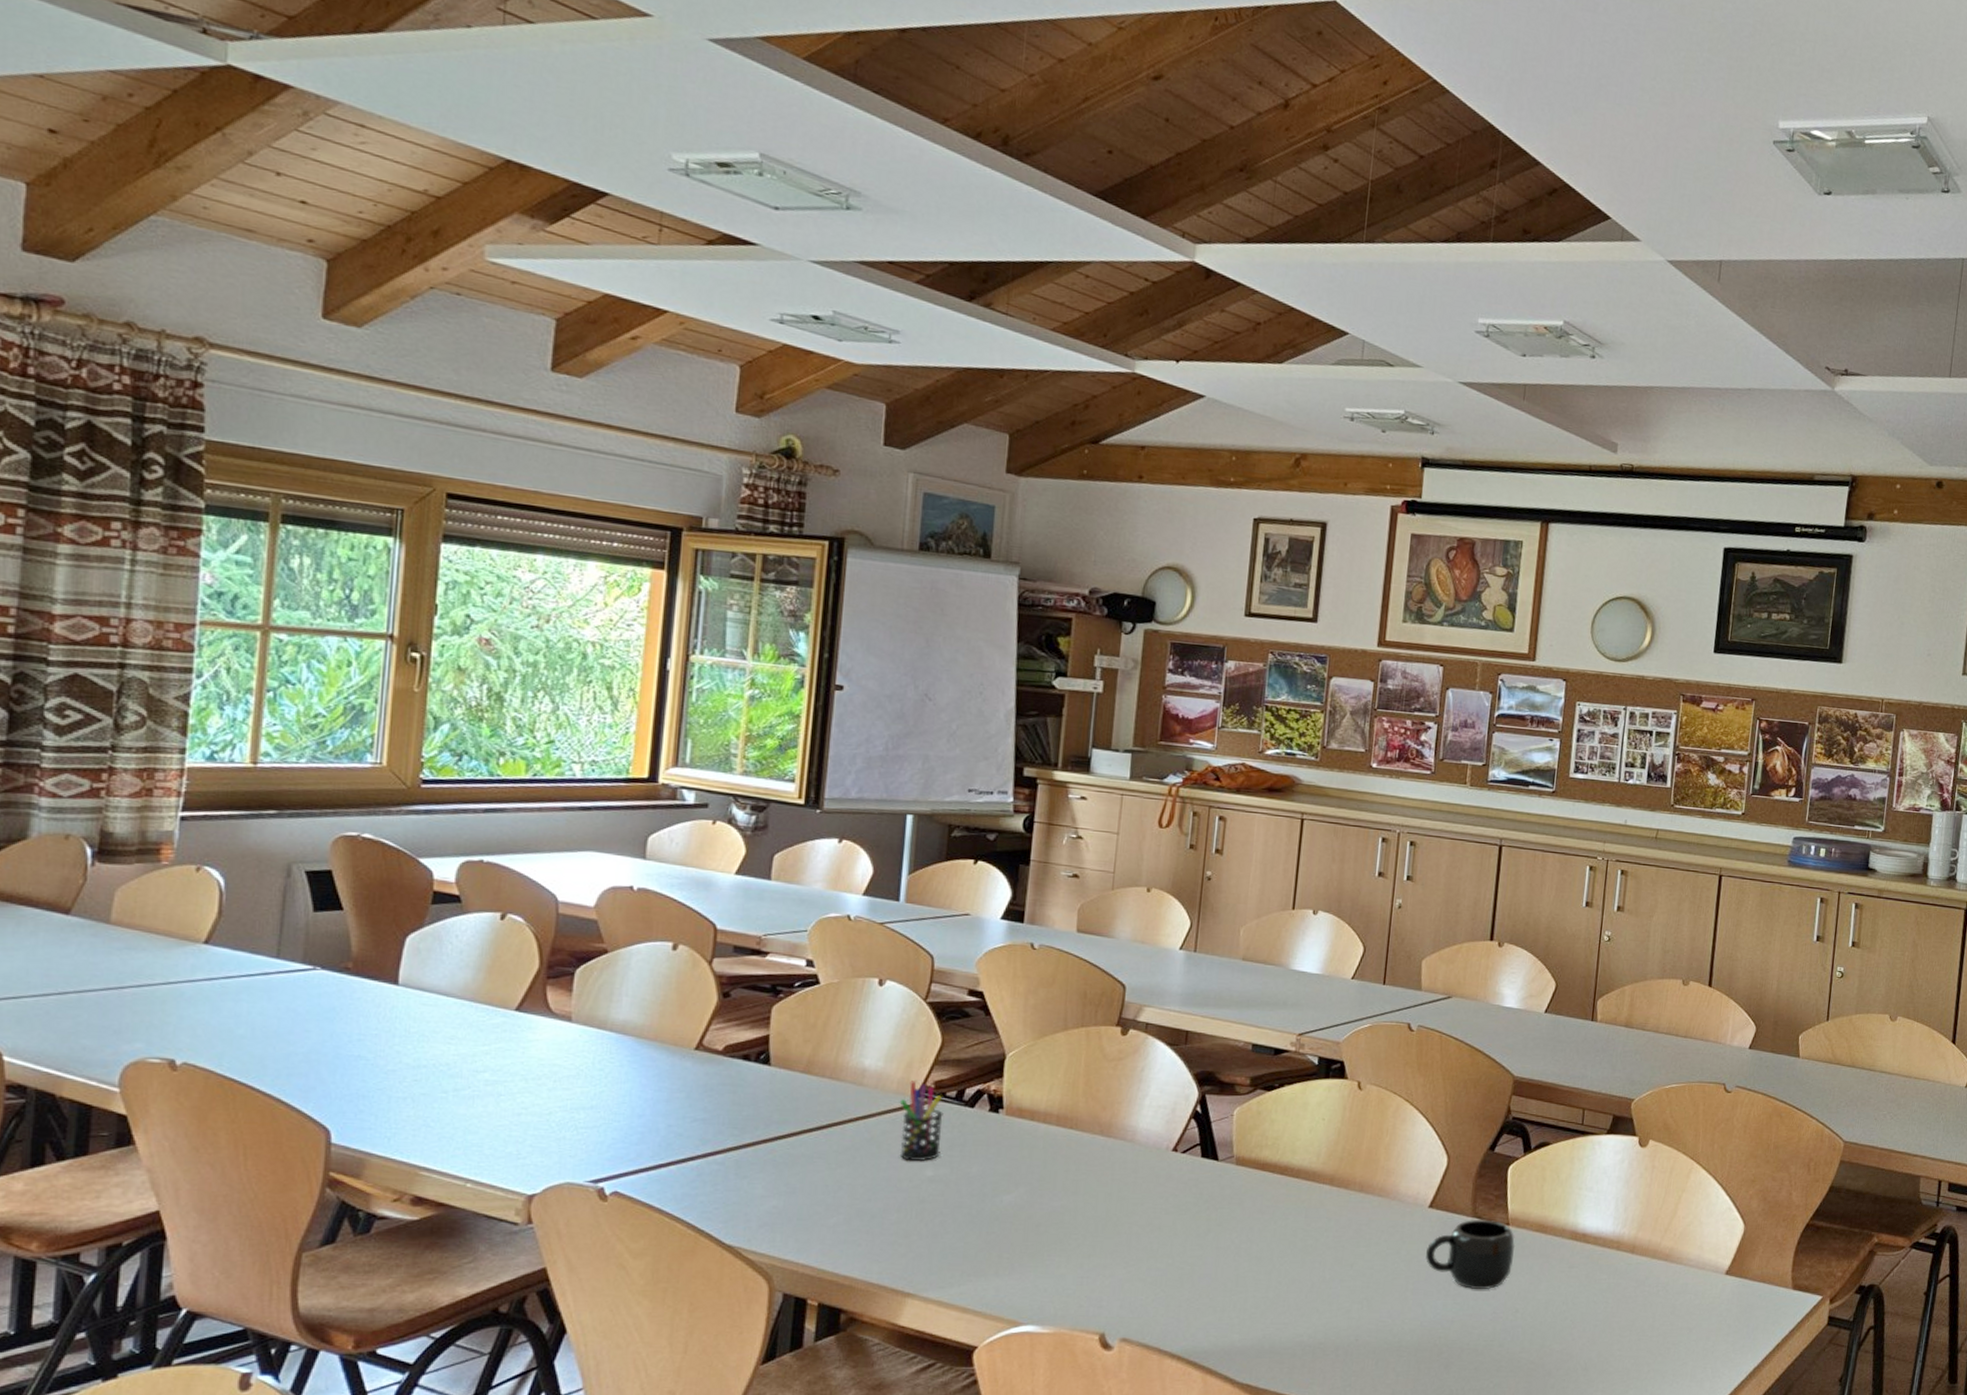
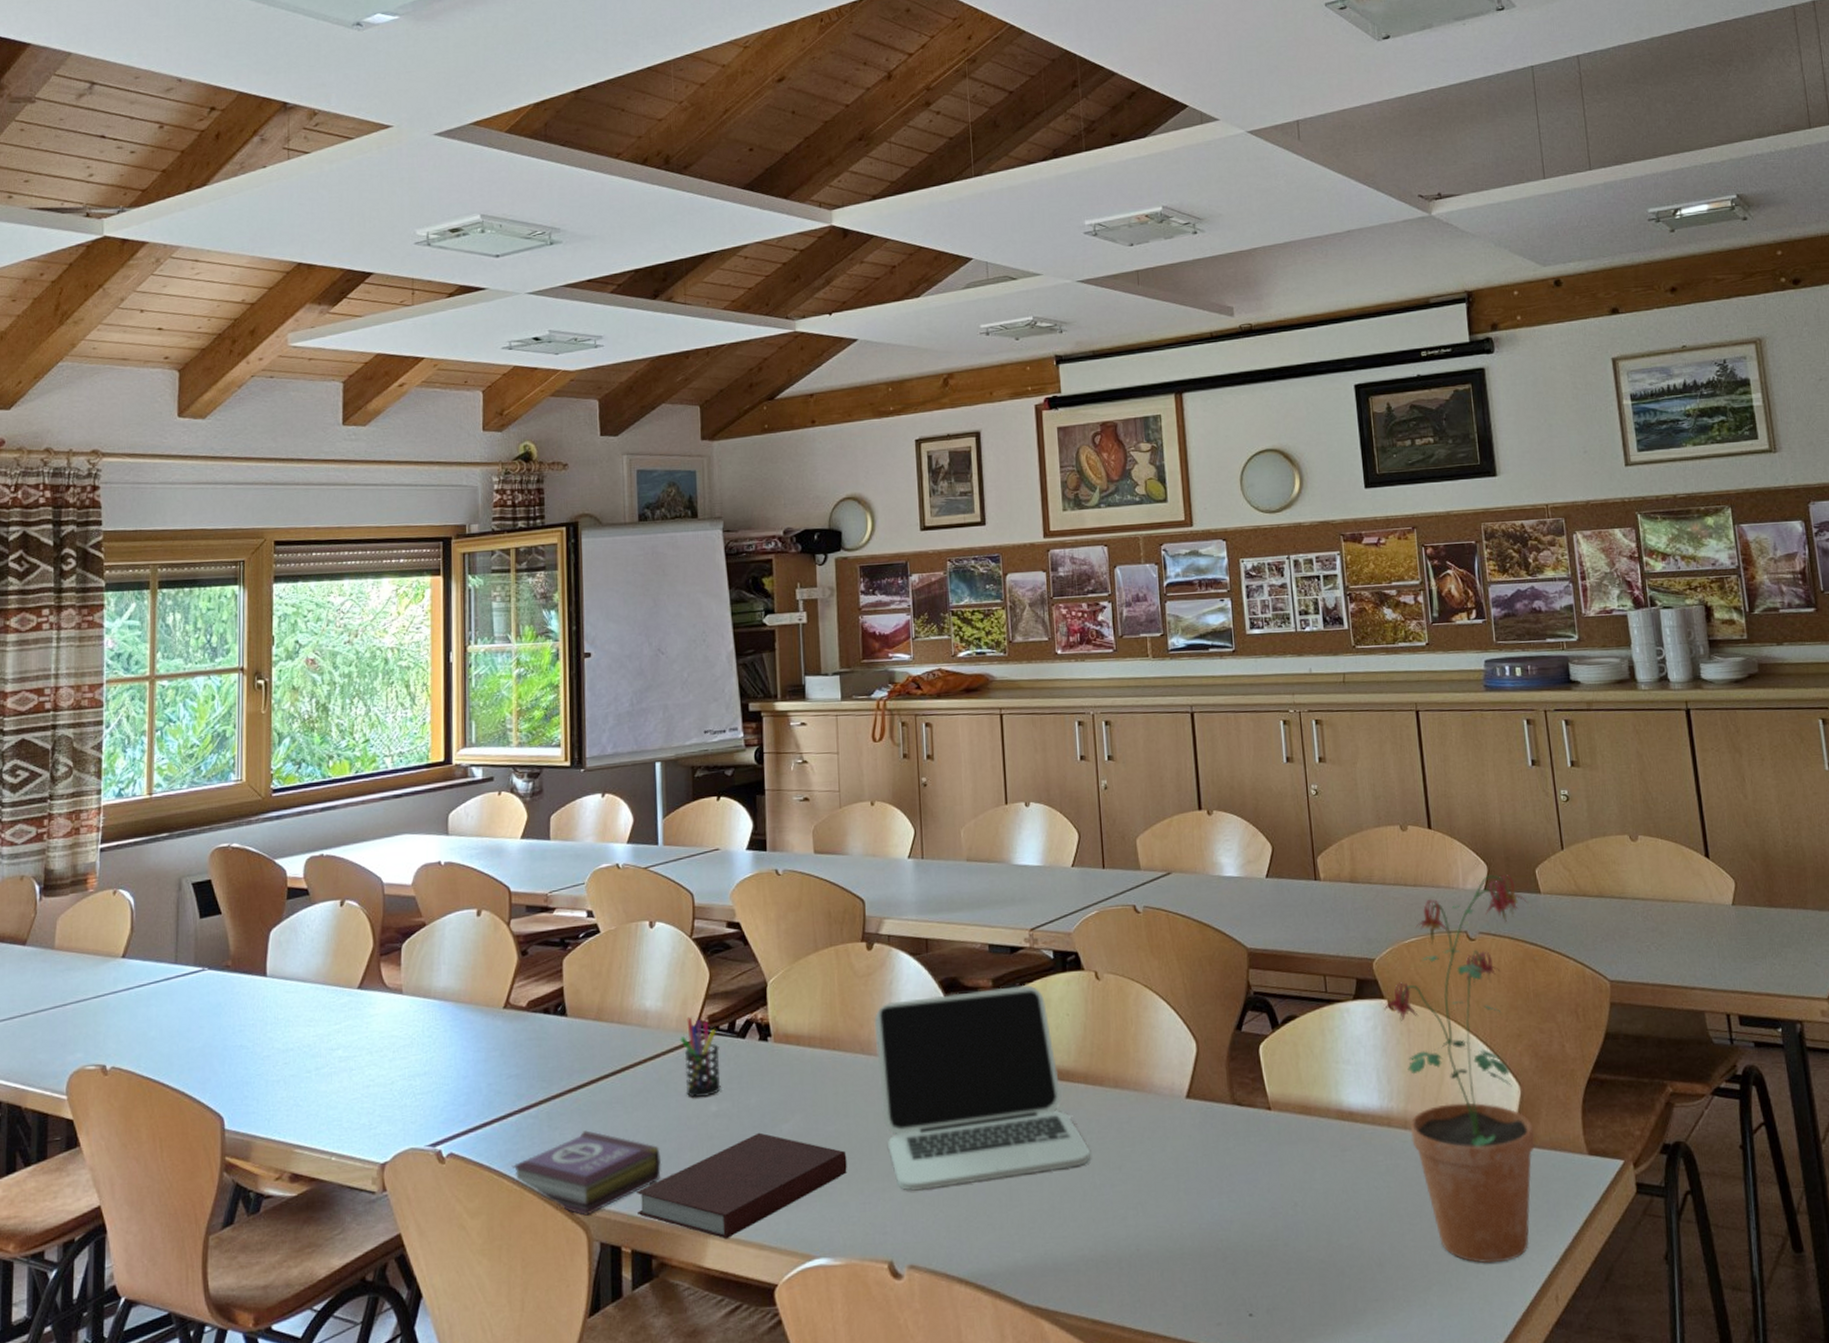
book: none [687,1182,864,1266] -> present [511,1130,662,1216]
notebook: none [829,1201,1070,1300] -> present [637,1132,847,1239]
laptop: none [1114,1086,1325,1271] -> present [874,984,1090,1192]
mug: present [1425,1219,1516,1289] -> none [1191,1105,1282,1184]
potted plant: none [1633,1035,1786,1375] -> present [1383,874,1535,1264]

